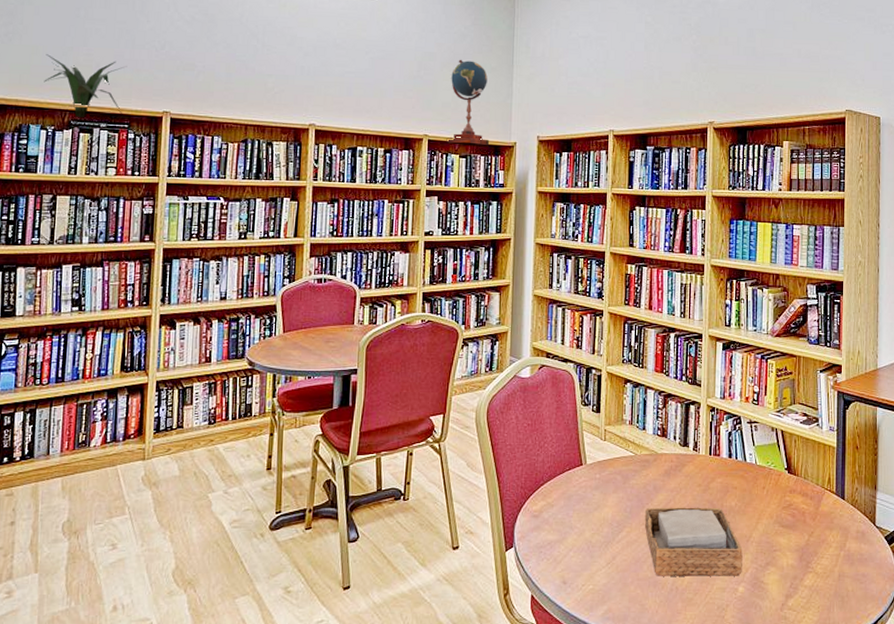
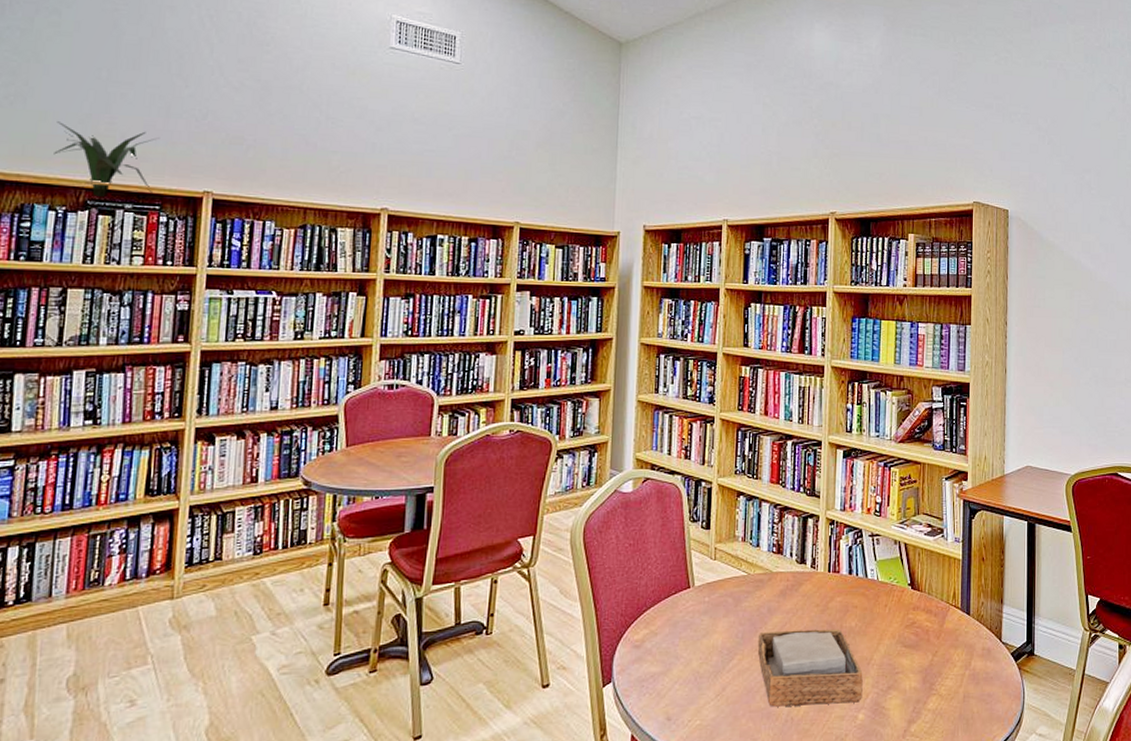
globe: present [446,59,489,146] -> none [540,139,589,236]

